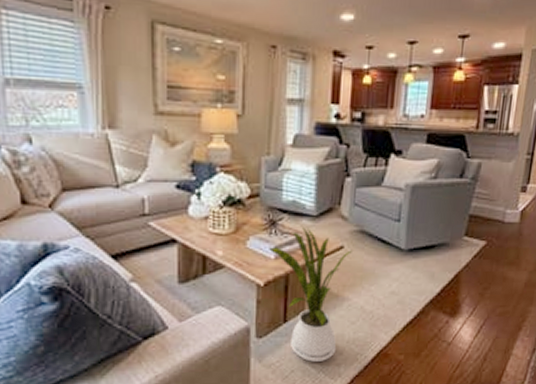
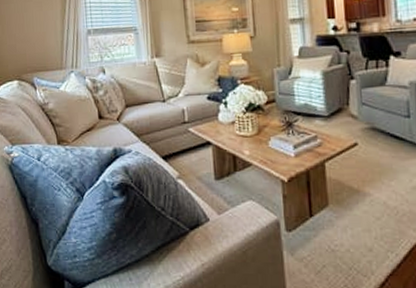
house plant: present [267,226,354,362] -> none [287,126,368,257]

